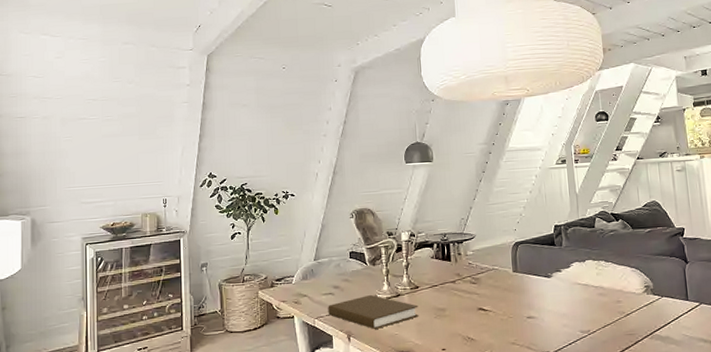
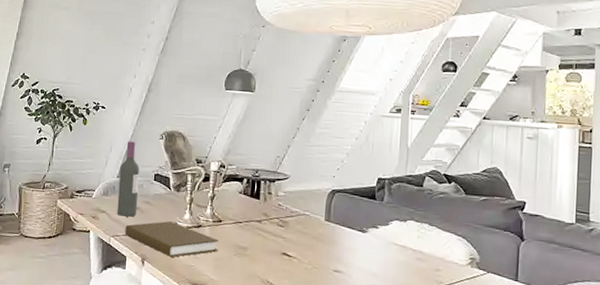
wine bottle: none [315,223,338,297] -> present [117,141,139,217]

